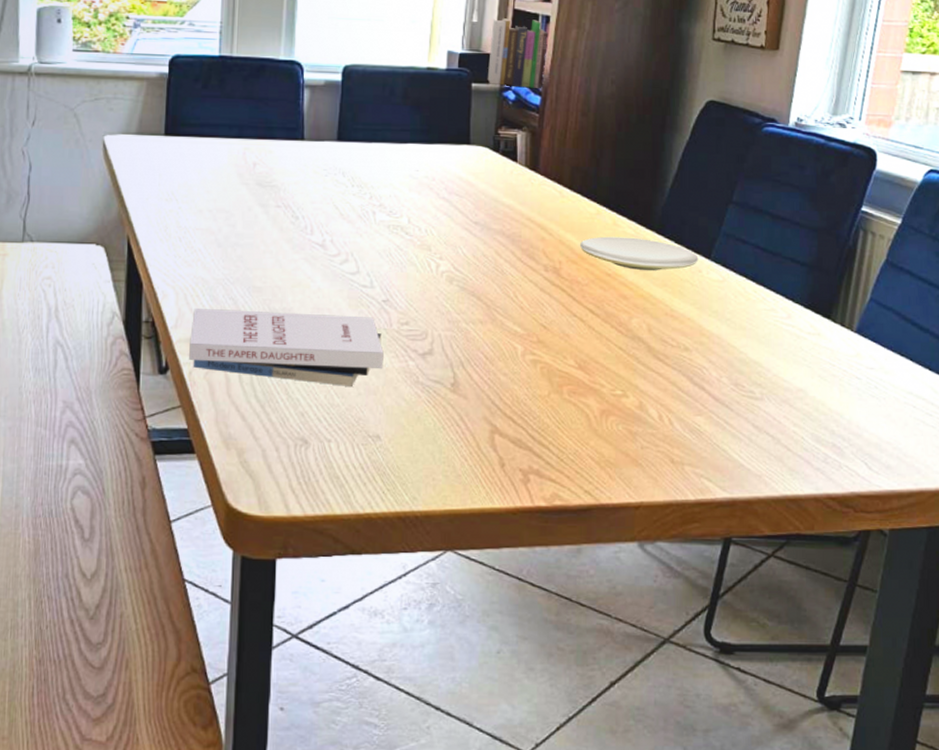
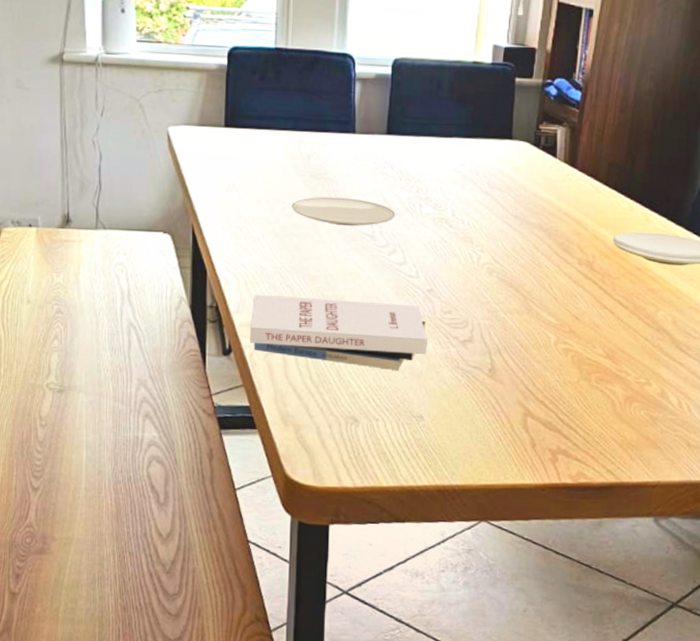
plate: none [235,205,348,234] -> present [291,196,396,226]
books: present [487,18,549,88] -> none [530,11,591,84]

